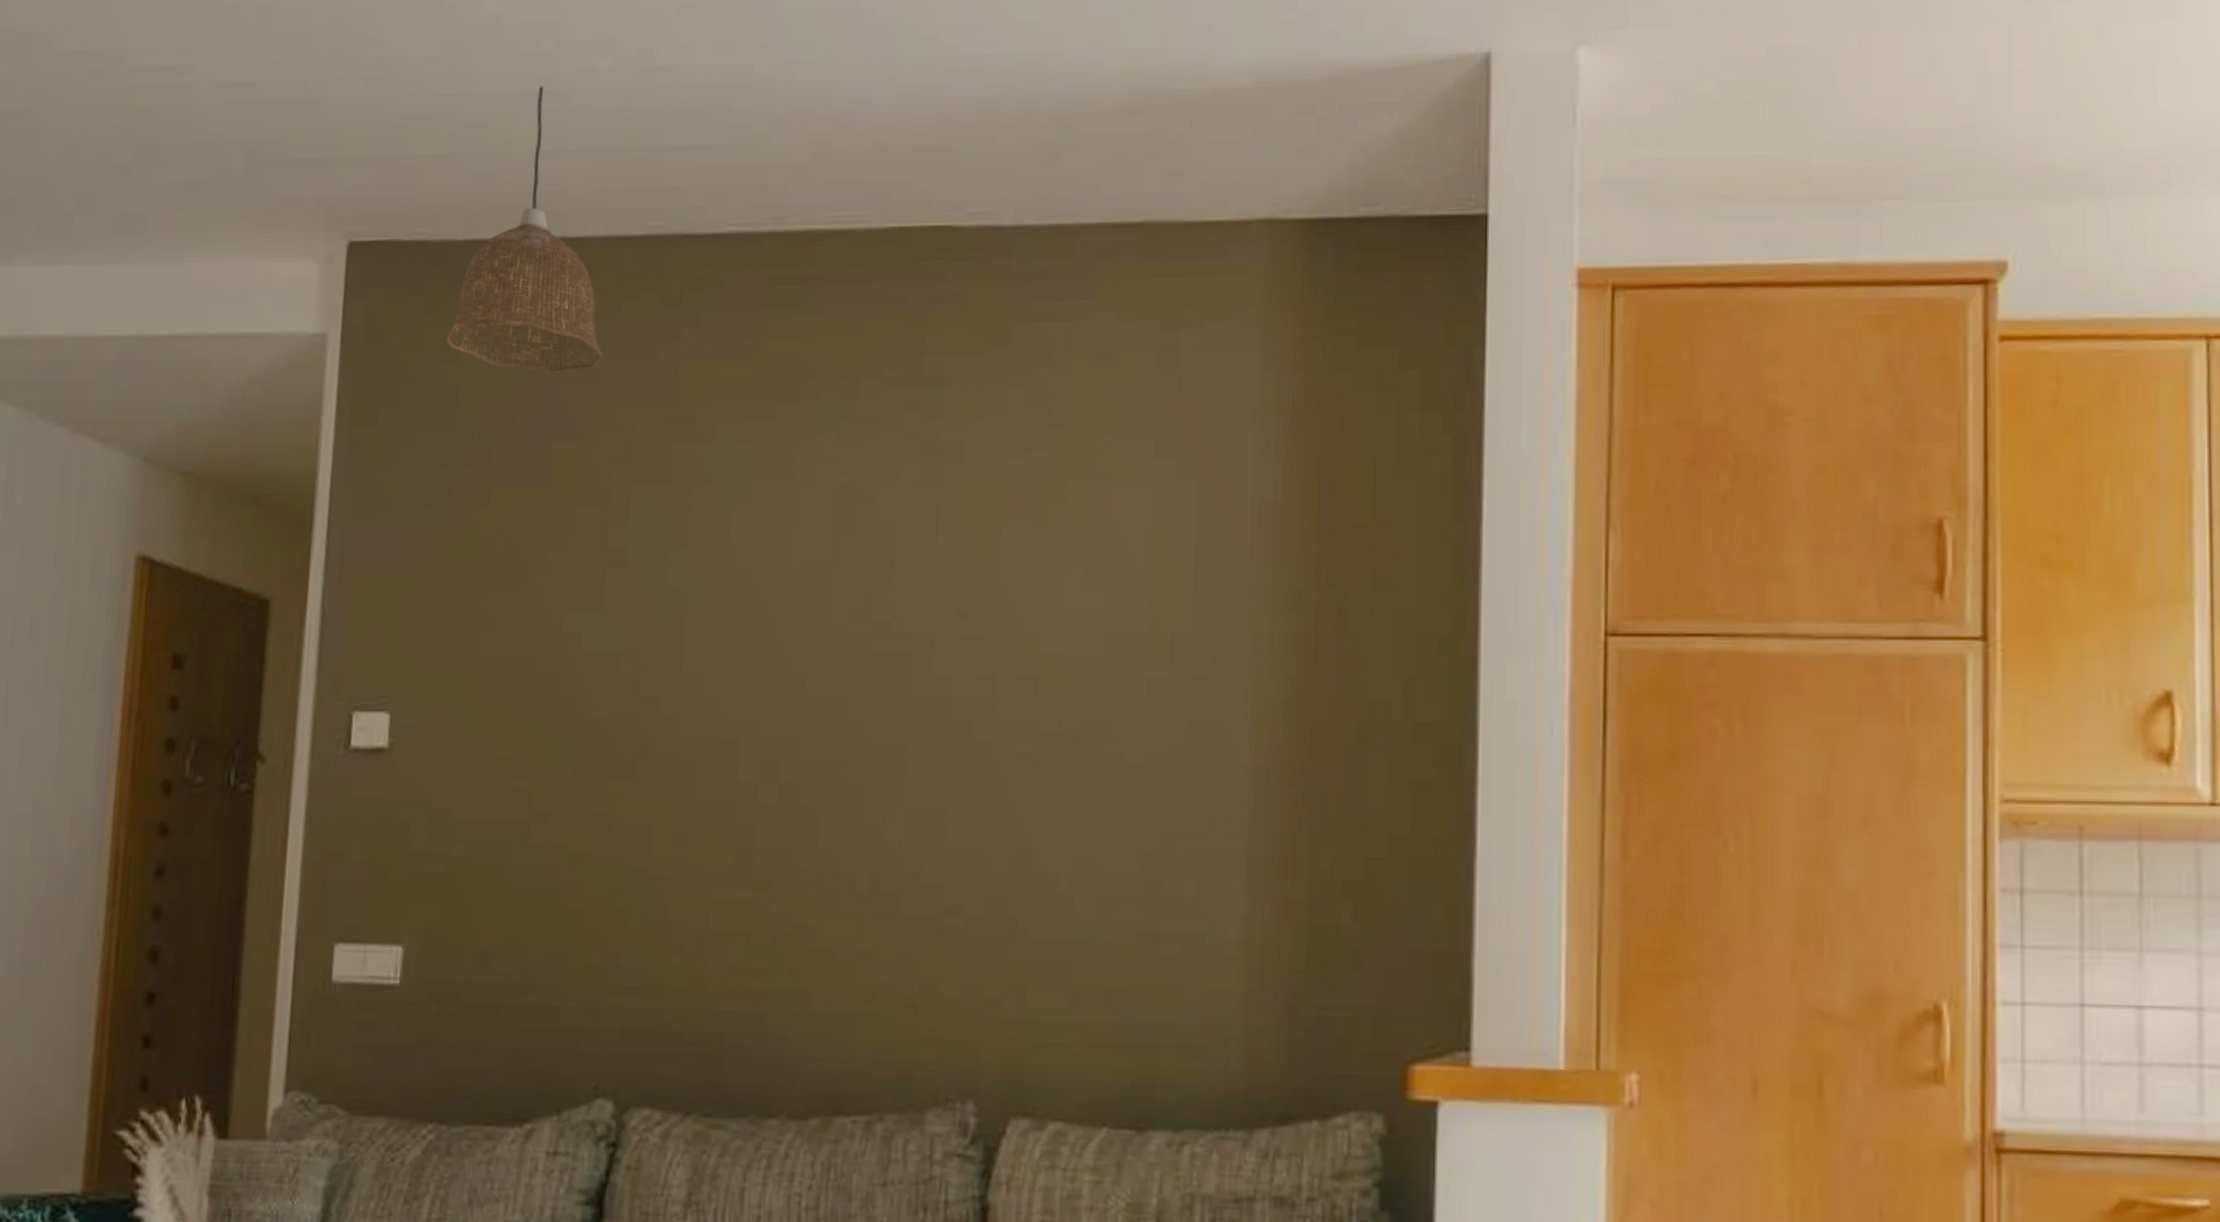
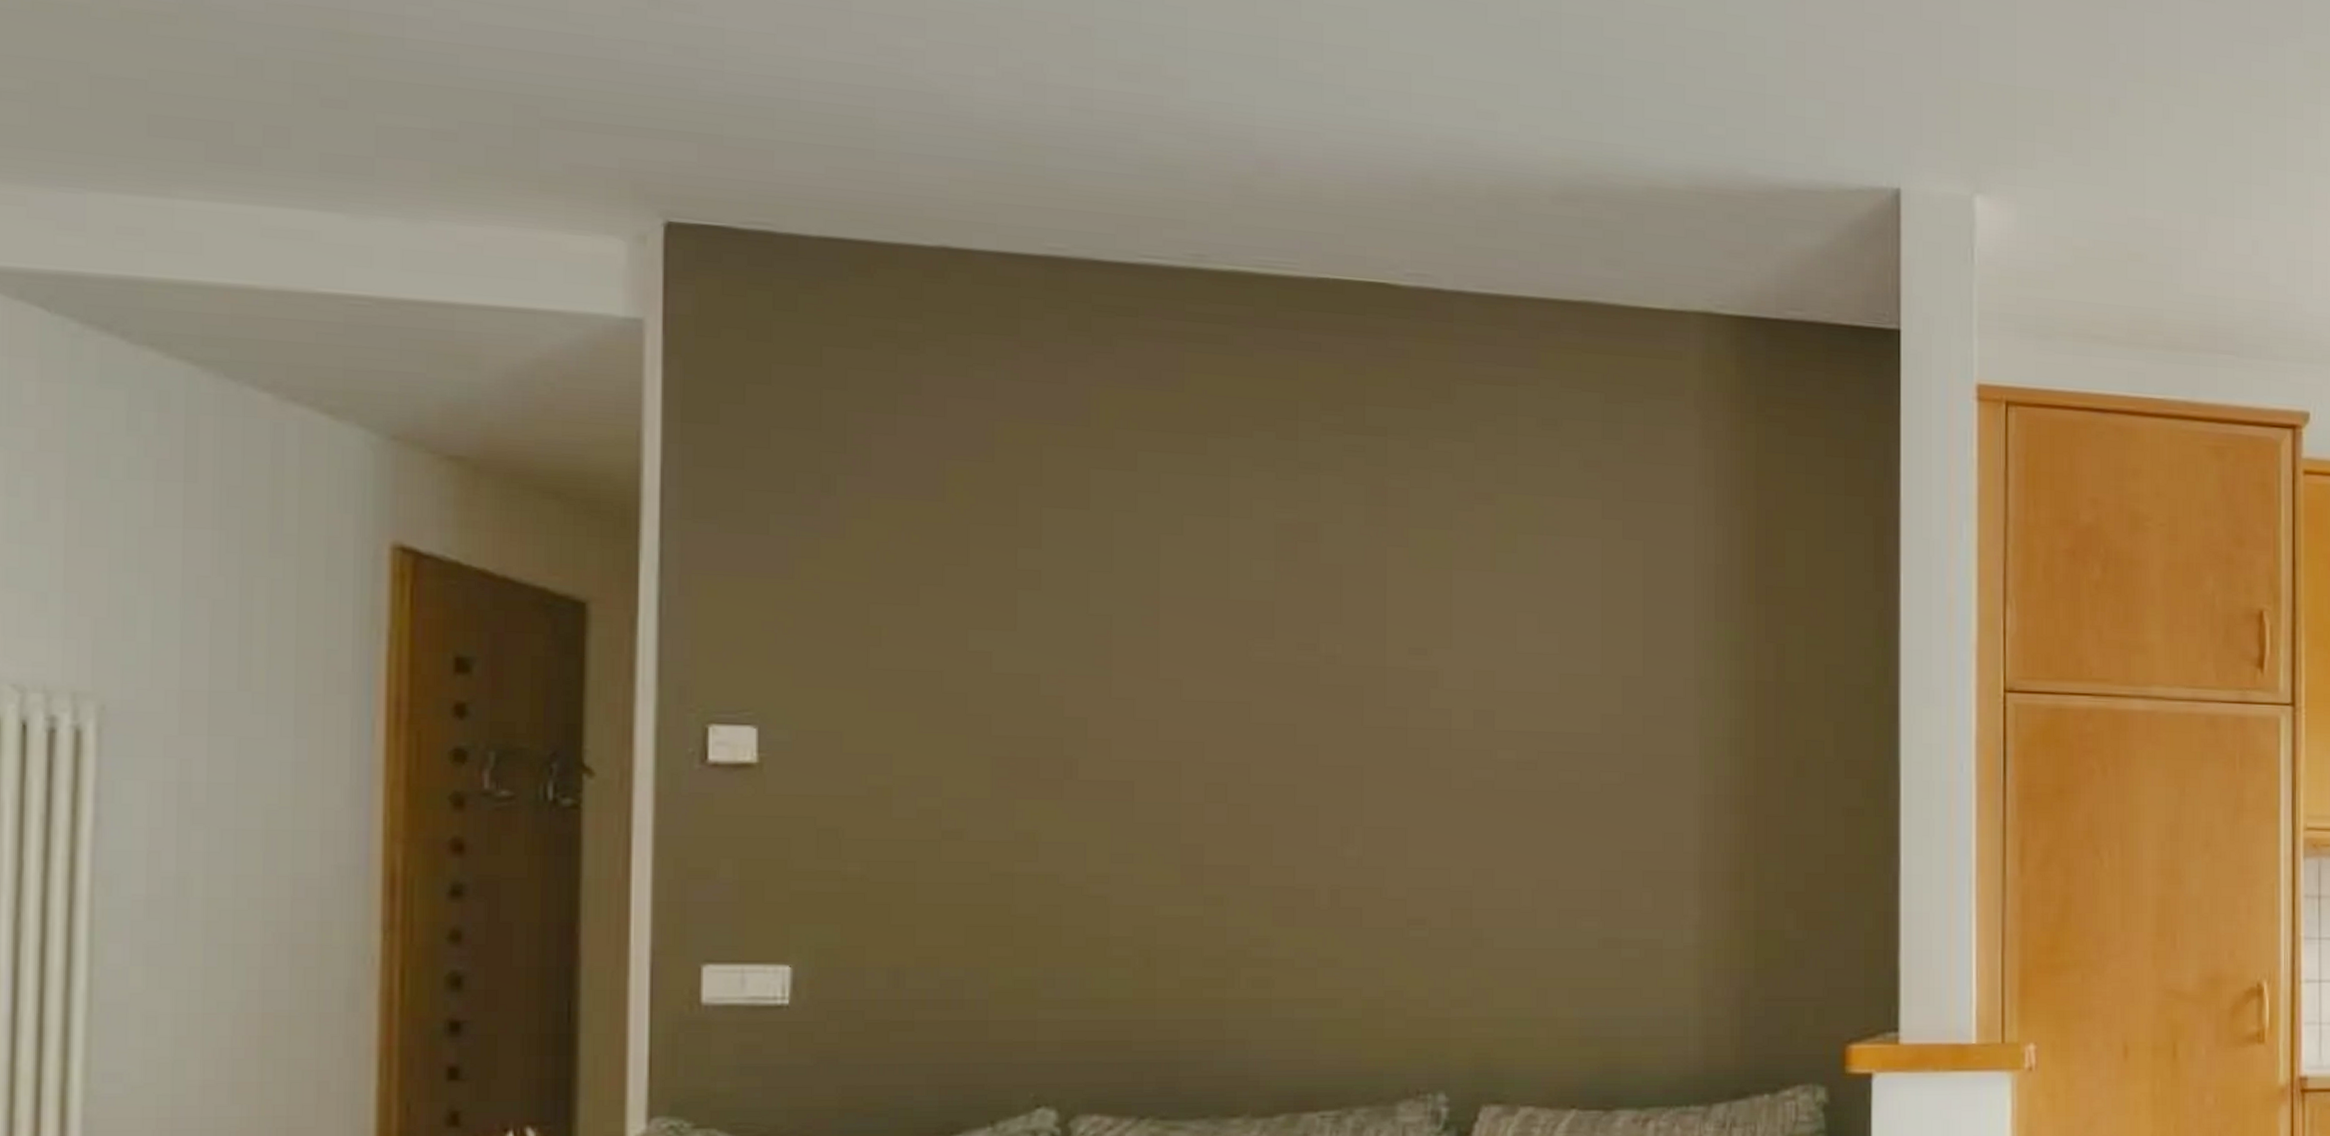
pendant lamp: present [446,86,602,374] -> none [804,84,1000,388]

